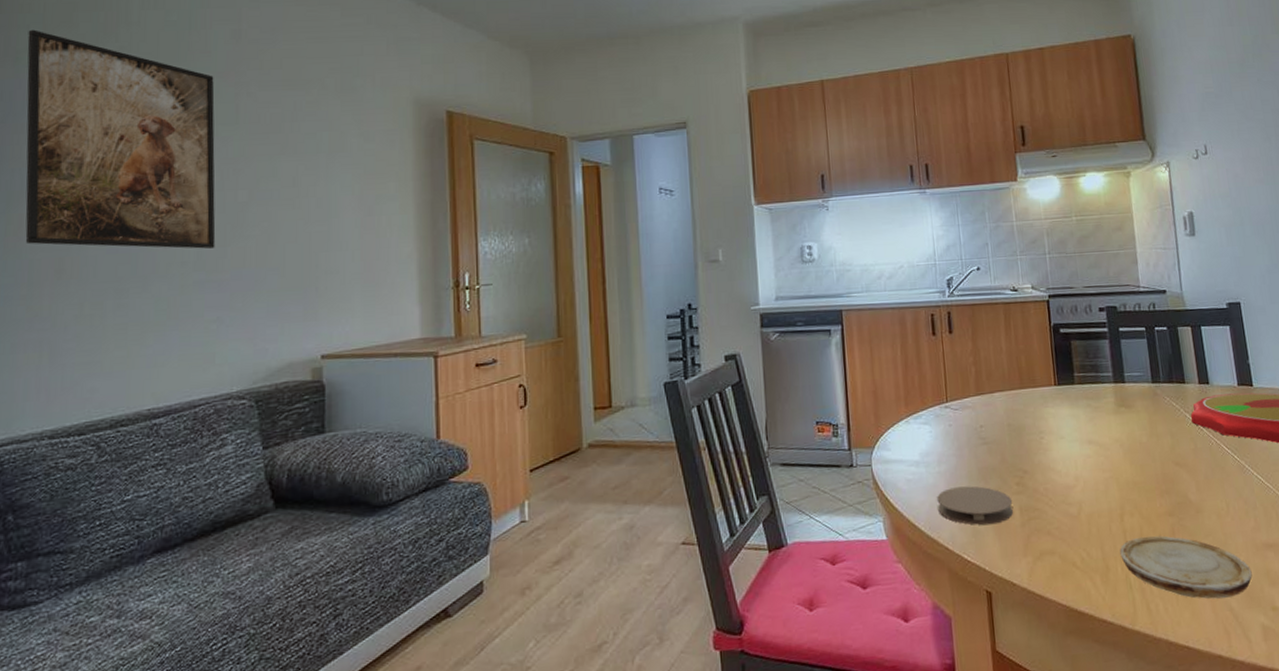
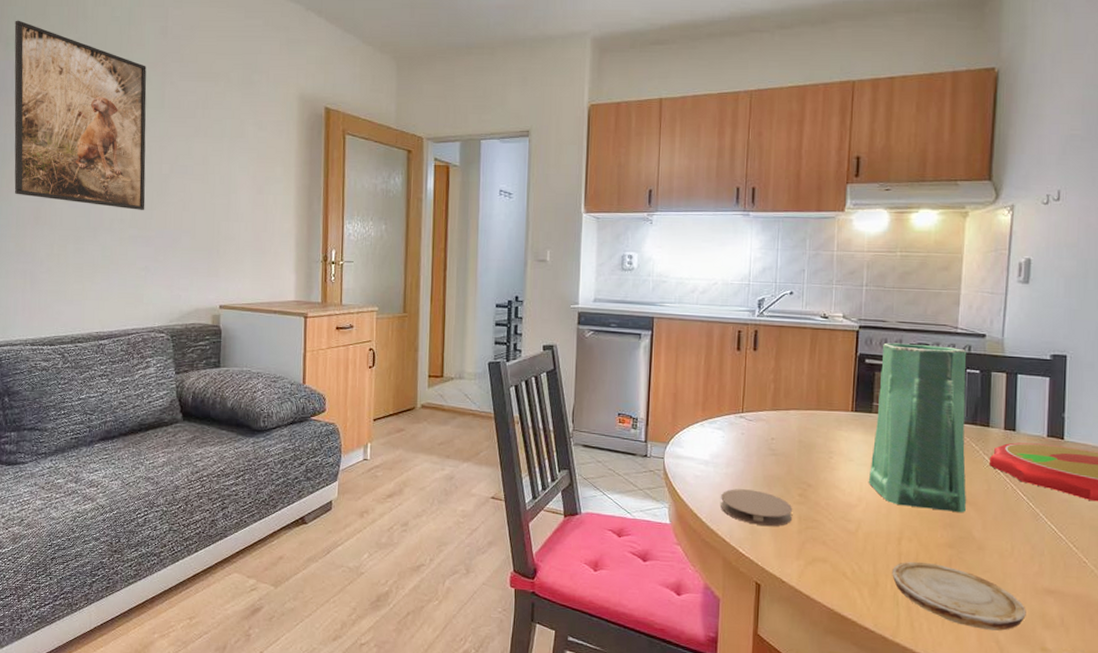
vase: none [1074,306,1178,479] -> present [868,342,967,513]

